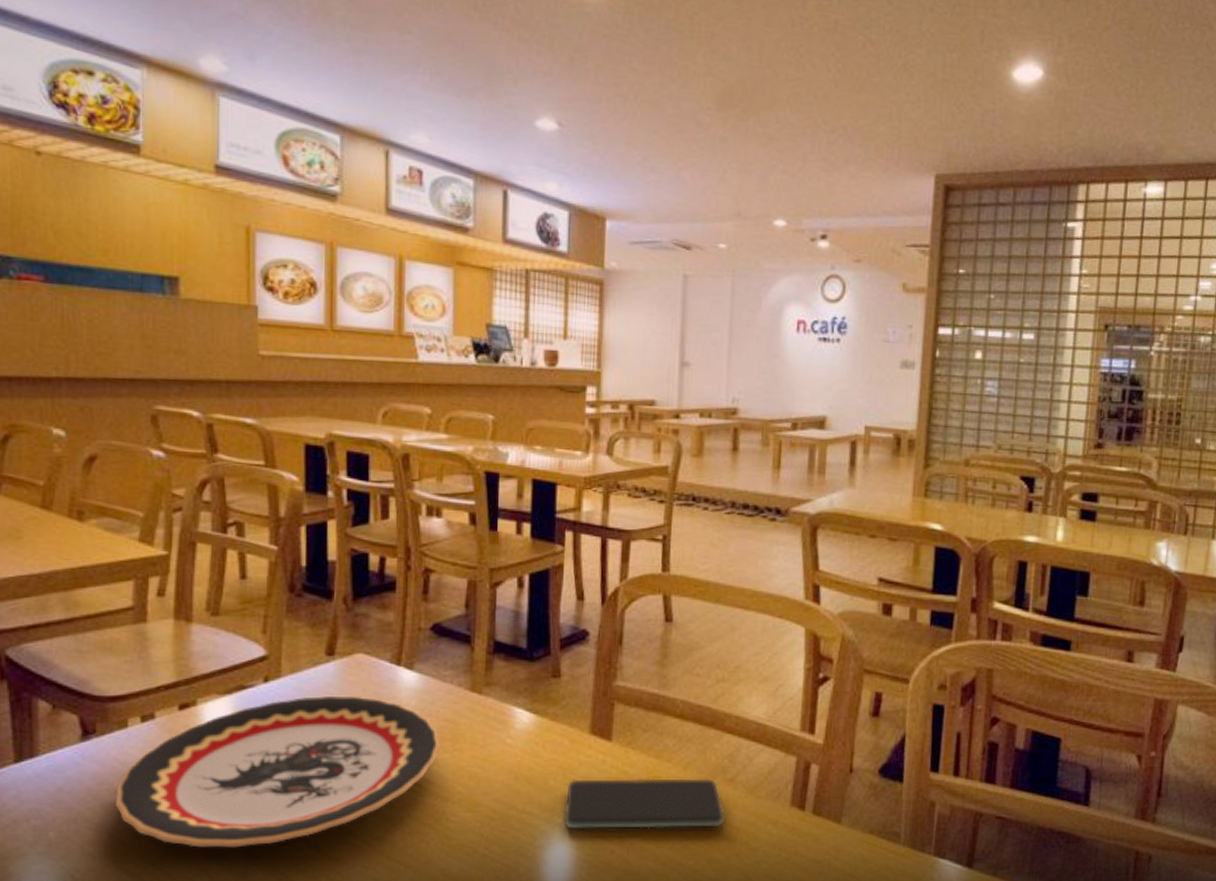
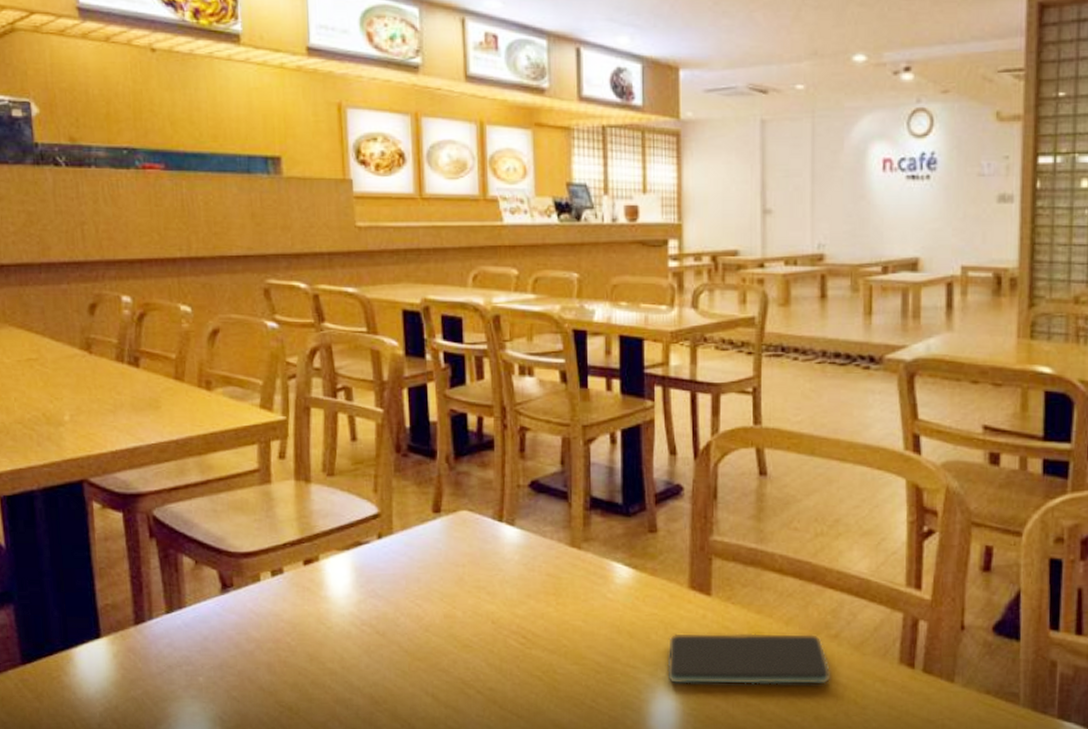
plate: present [115,696,440,848] -> none [253,552,544,695]

